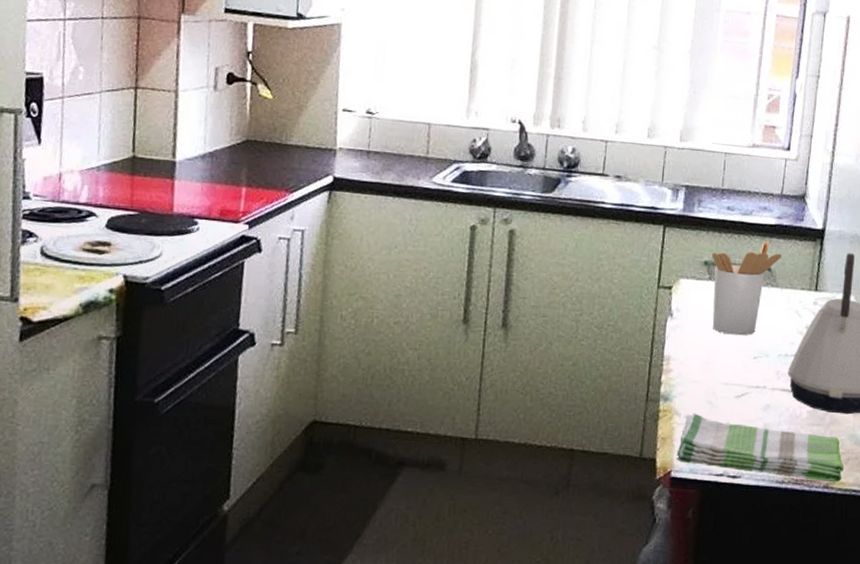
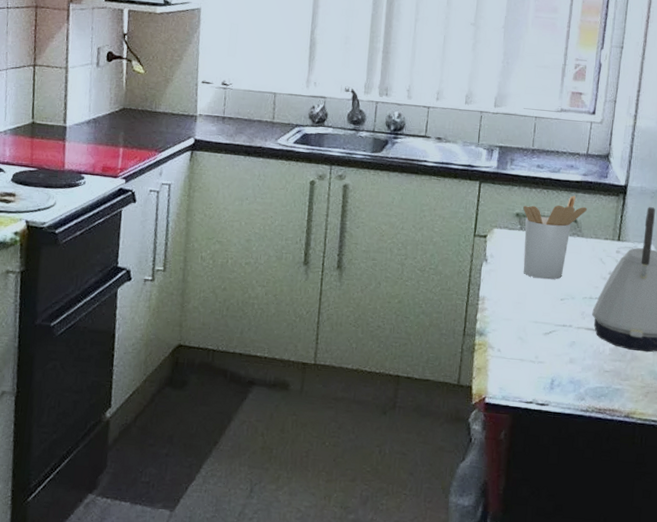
dish towel: present [676,413,844,483] -> none [490,347,644,413]

